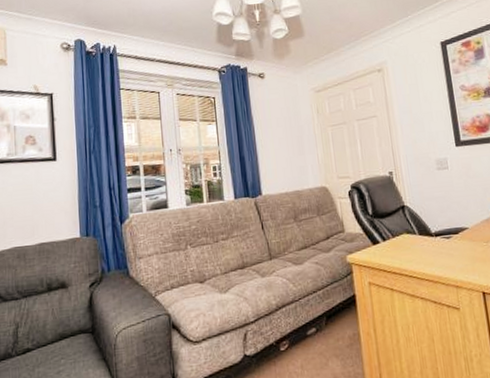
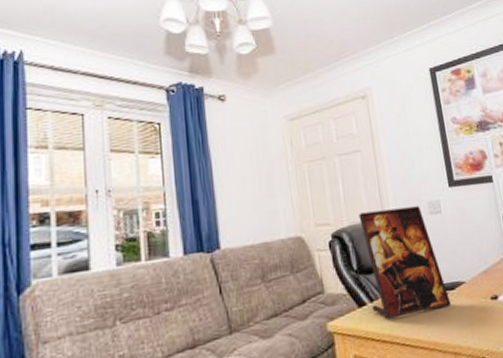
picture frame: none [374,163,455,256] -> present [359,206,452,320]

